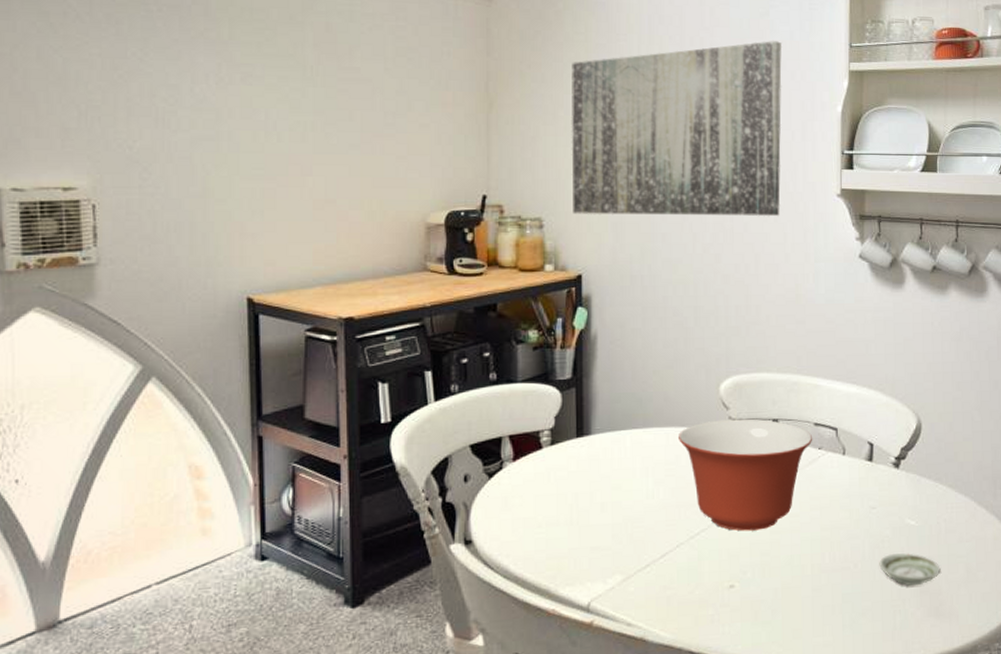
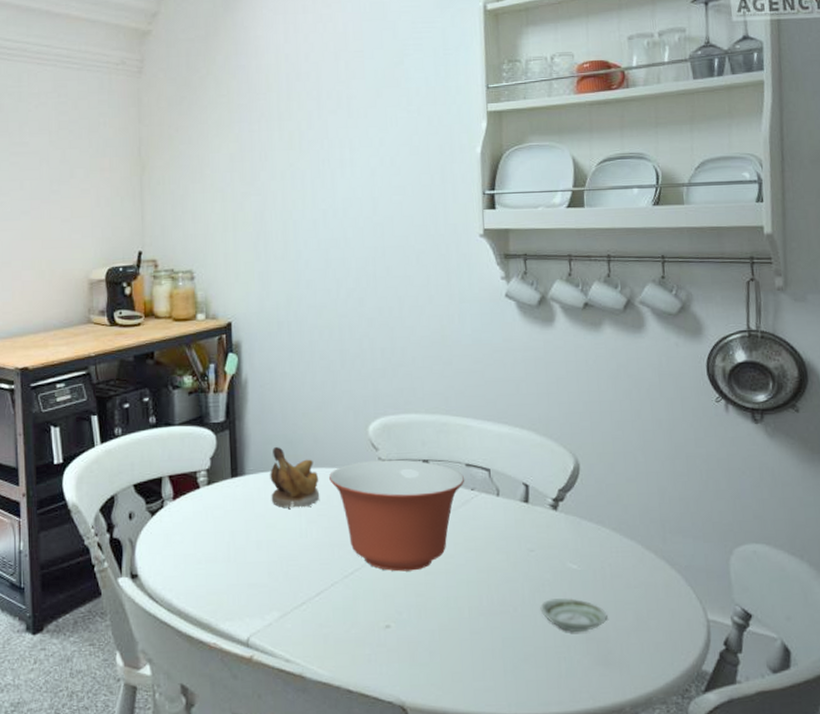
wall art: present [571,41,783,217] -> none [216,88,422,265]
banana: none [617,405,668,469] -> present [270,446,320,508]

